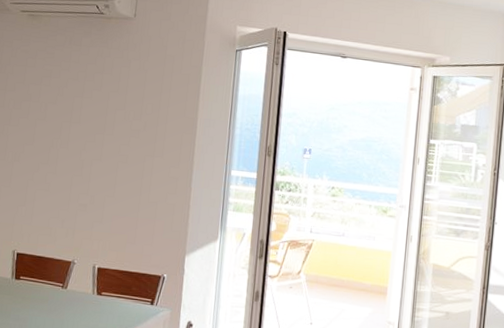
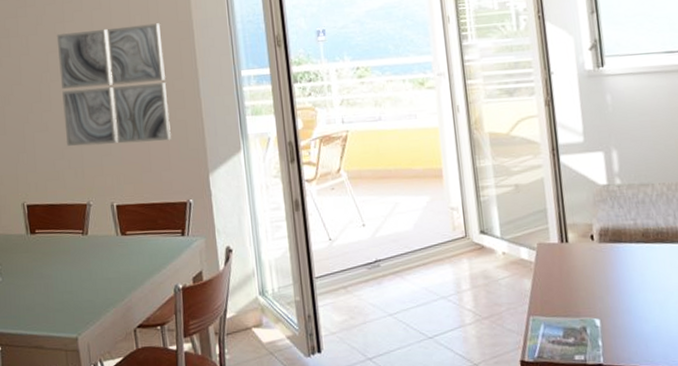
wall art: none [64,107,168,220] -> present [56,23,171,147]

